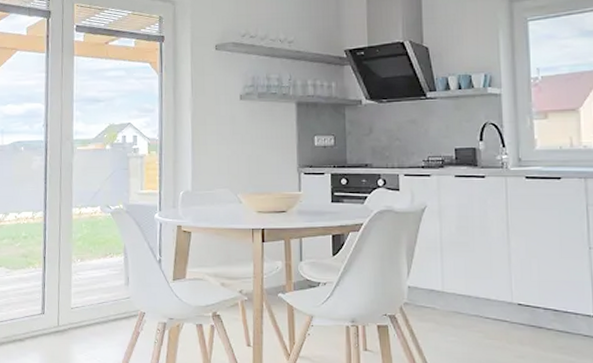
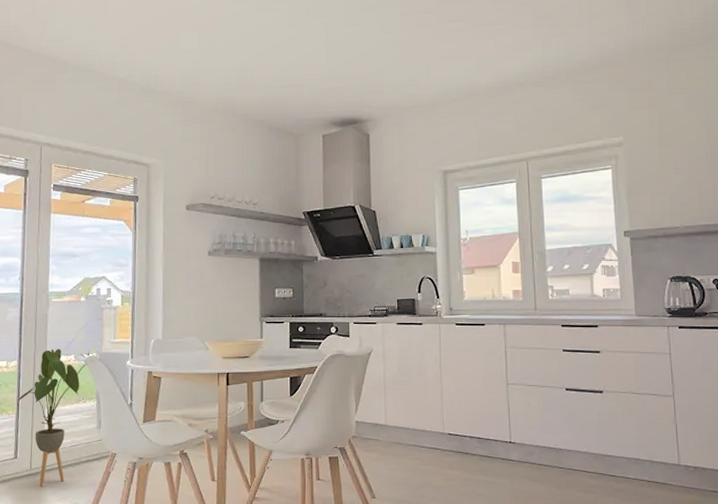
house plant: none [44,199,118,345] -> present [17,348,92,487]

